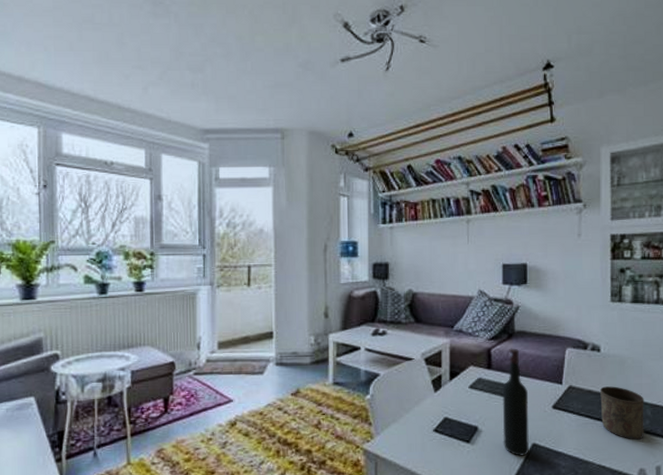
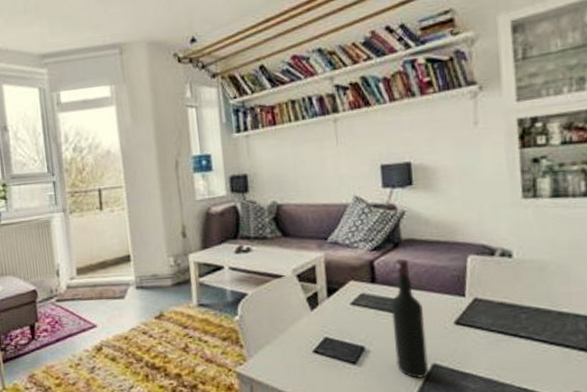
cup: present [600,386,644,440] -> none [515,296,577,358]

